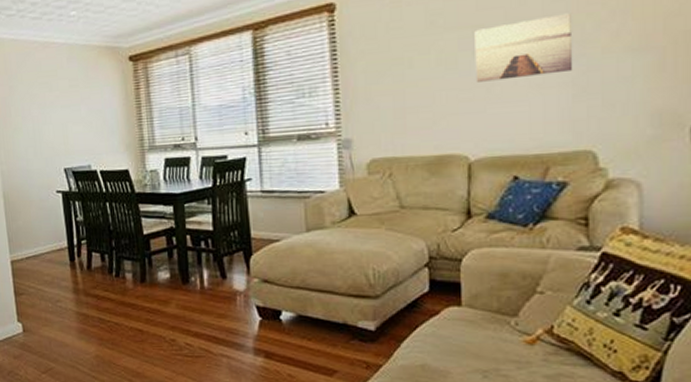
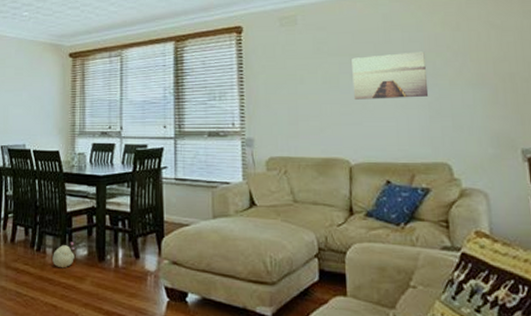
plush toy: none [133,265,157,293] -> present [52,241,76,268]

